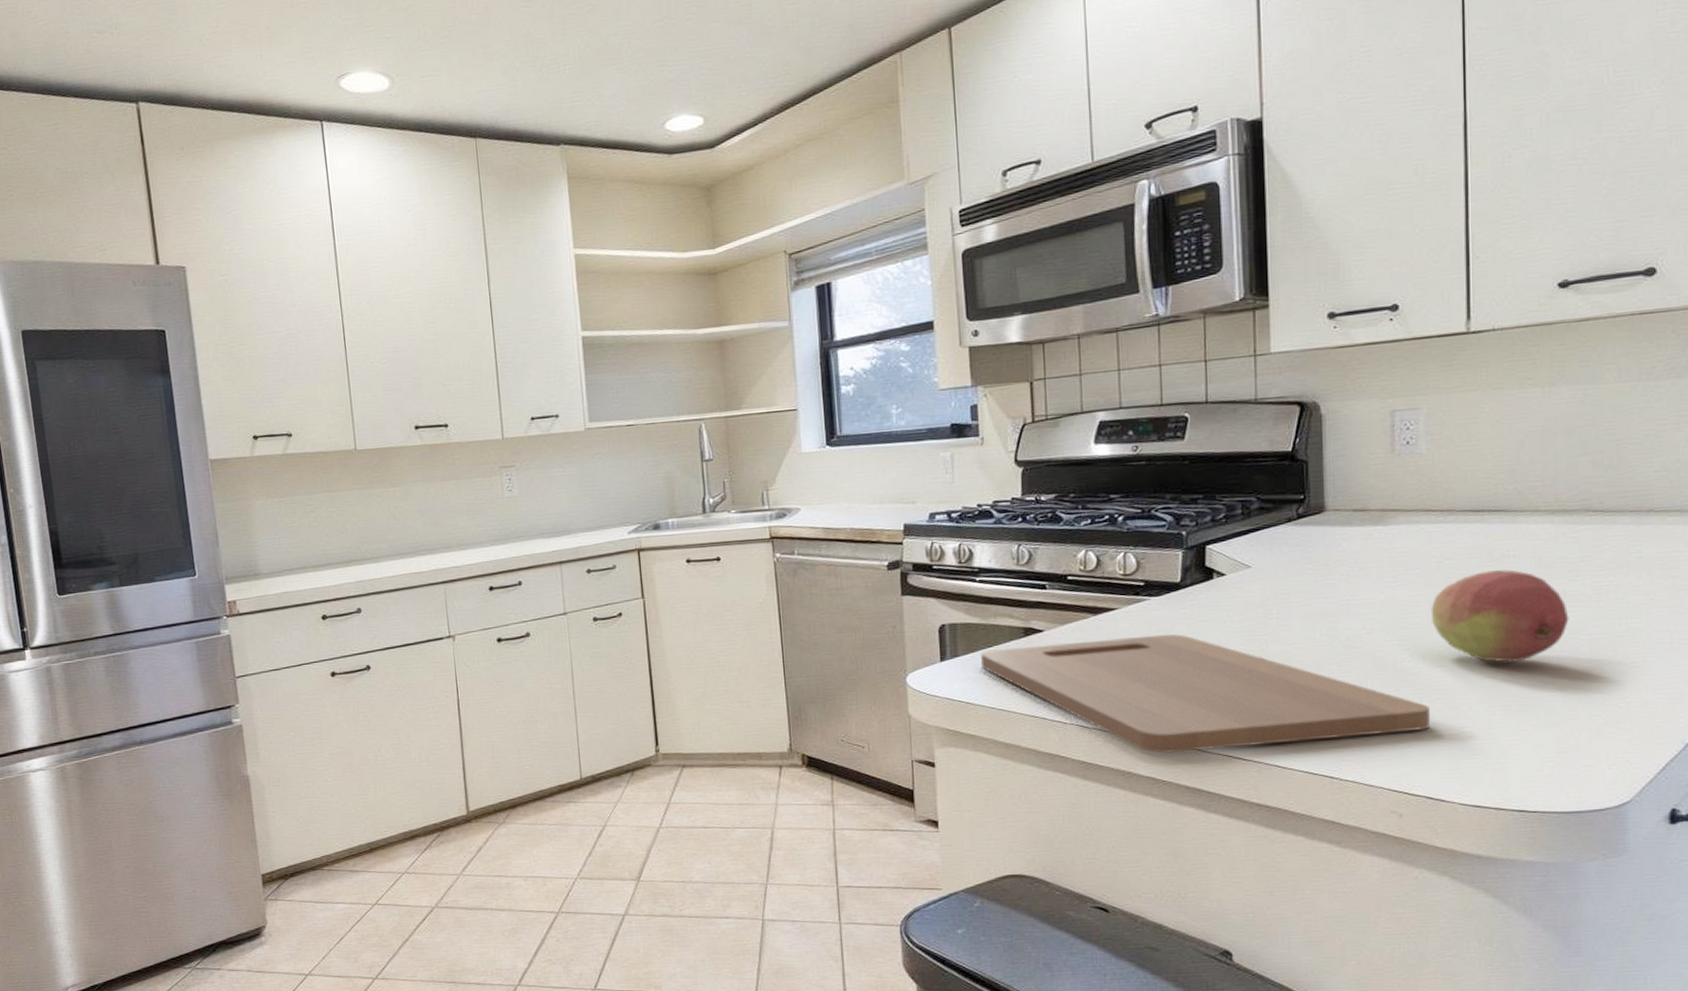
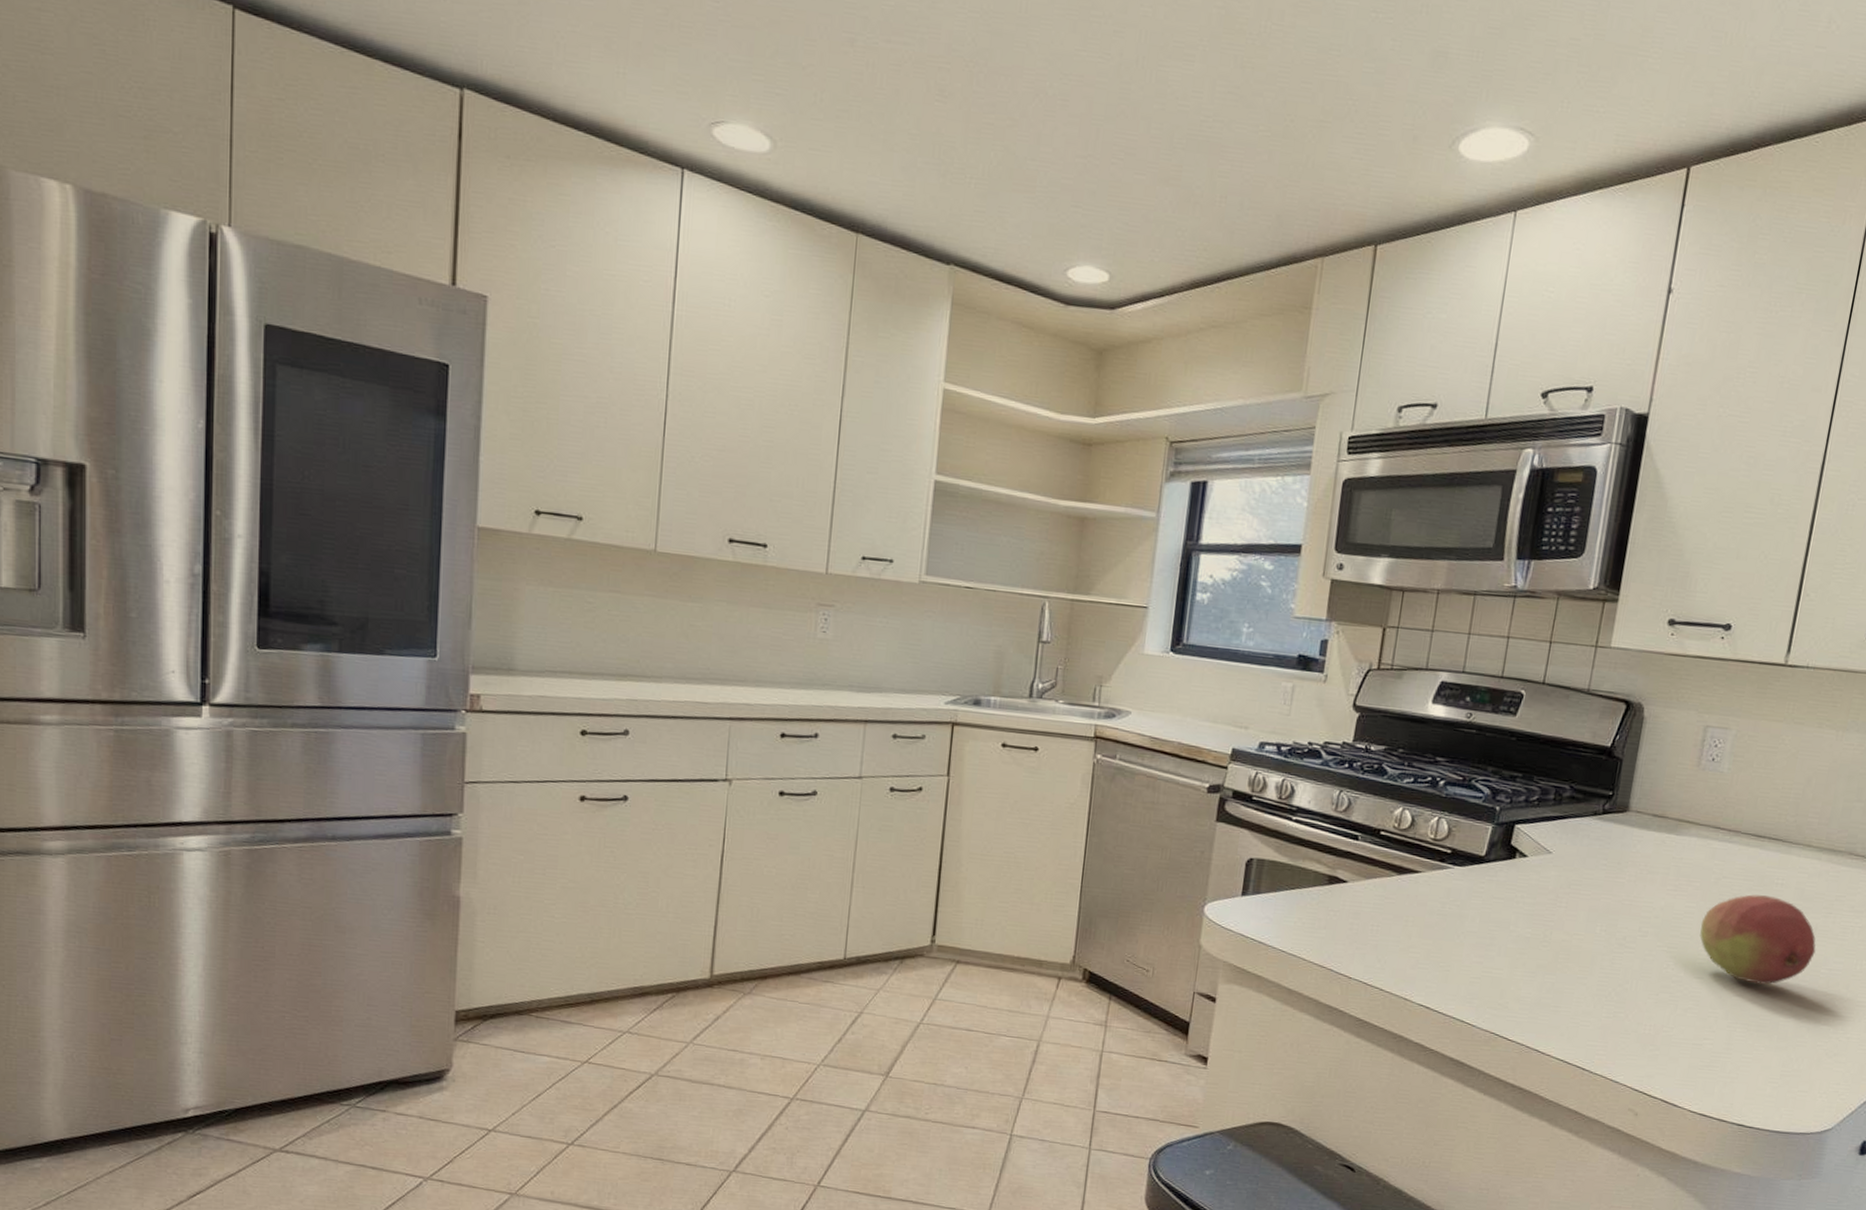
cutting board: present [981,634,1430,753] -> none [1281,892,1682,1036]

